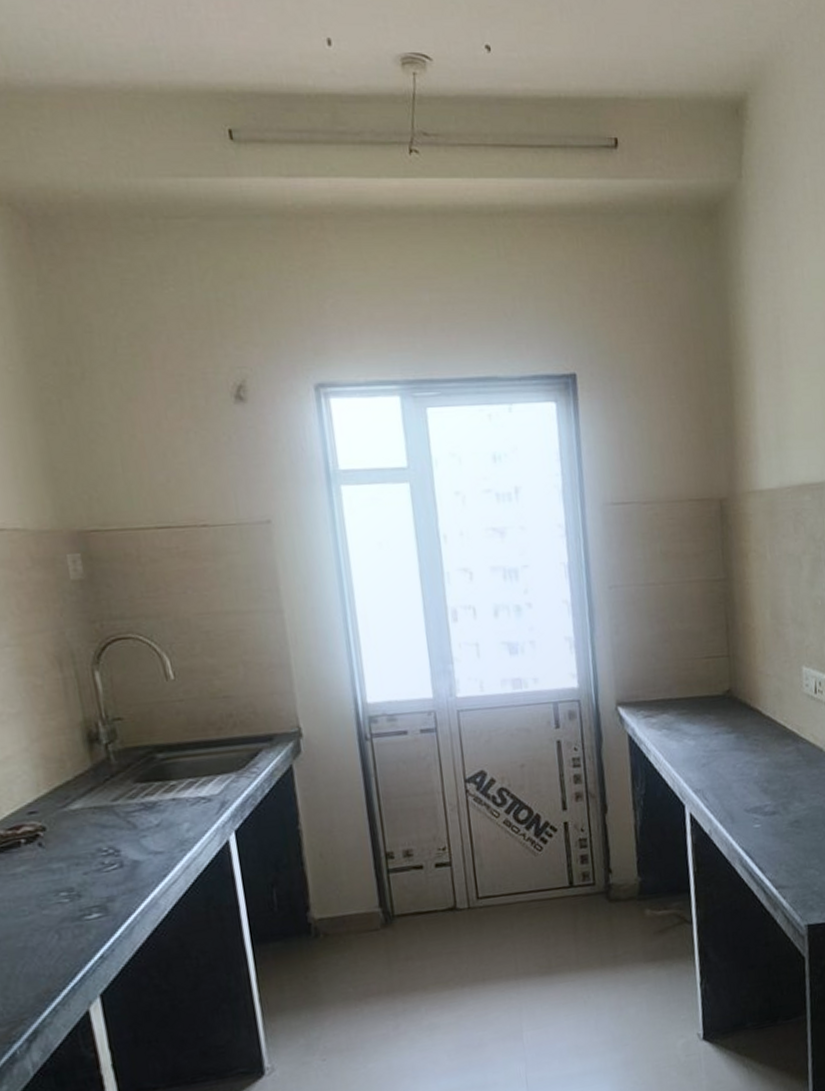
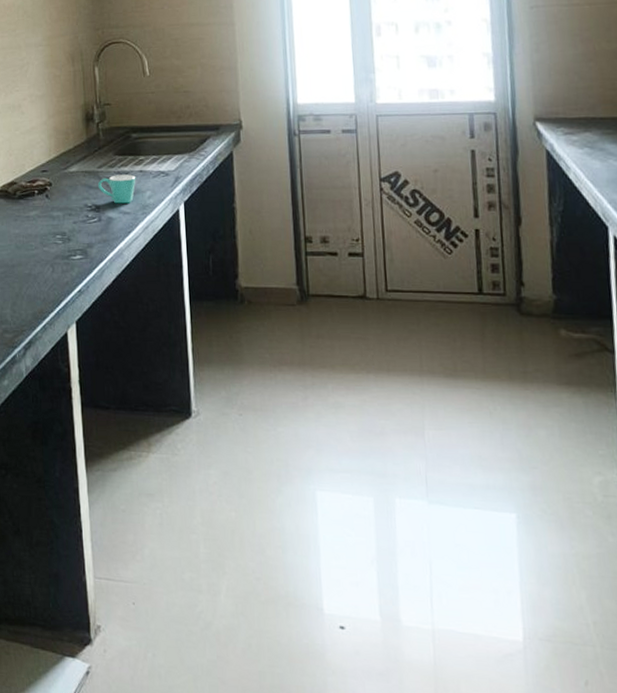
mug: none [114,804,168,843] -> present [98,174,136,204]

